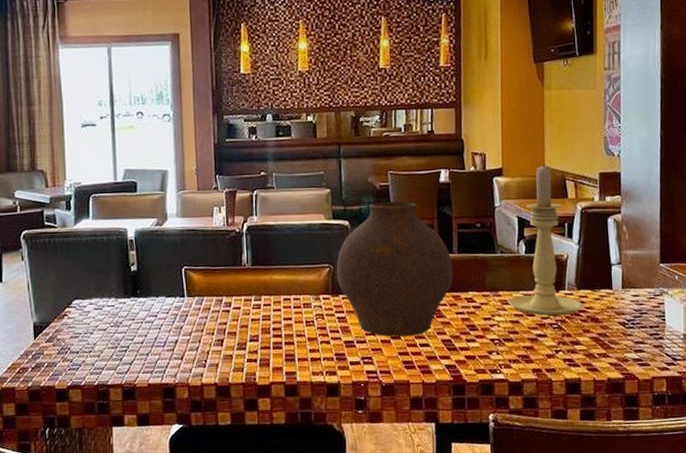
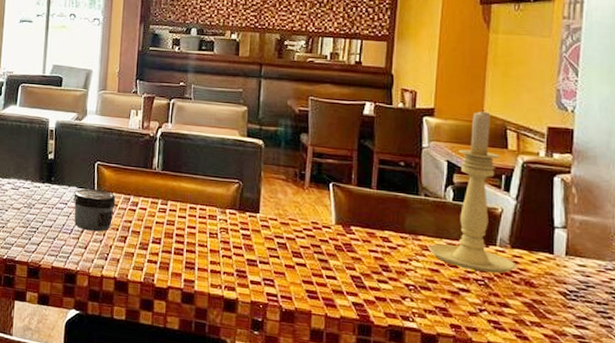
jar: none [162,295,208,340] -> present [72,188,116,232]
vase: present [336,201,453,337] -> none [245,125,369,266]

